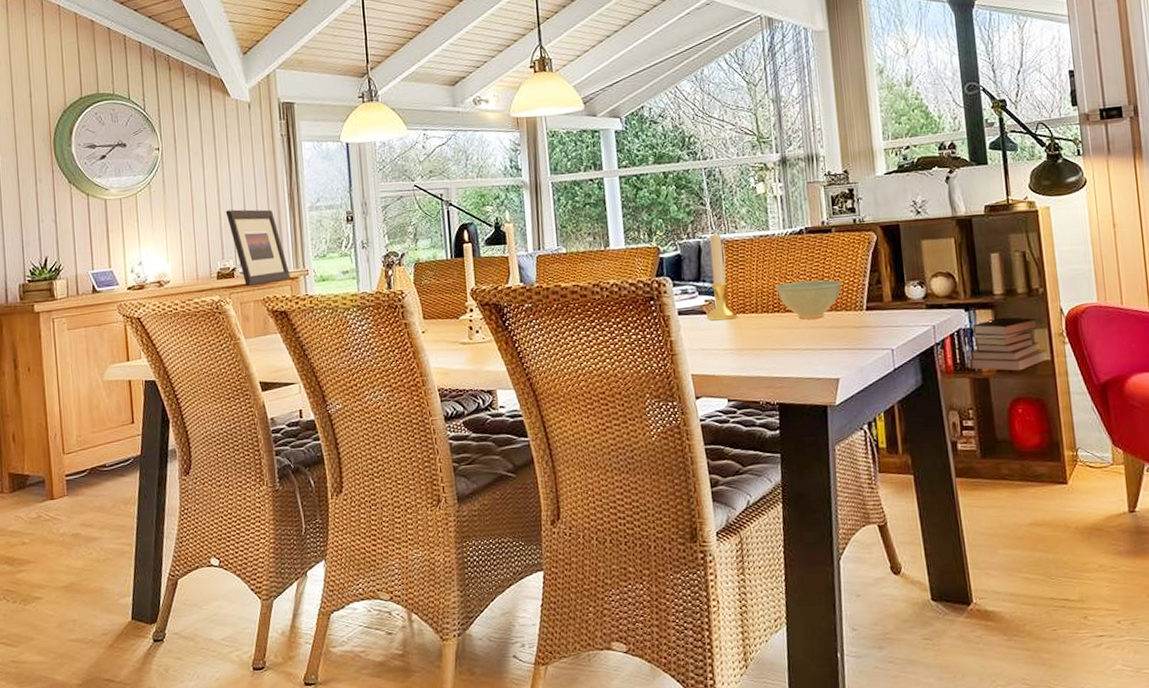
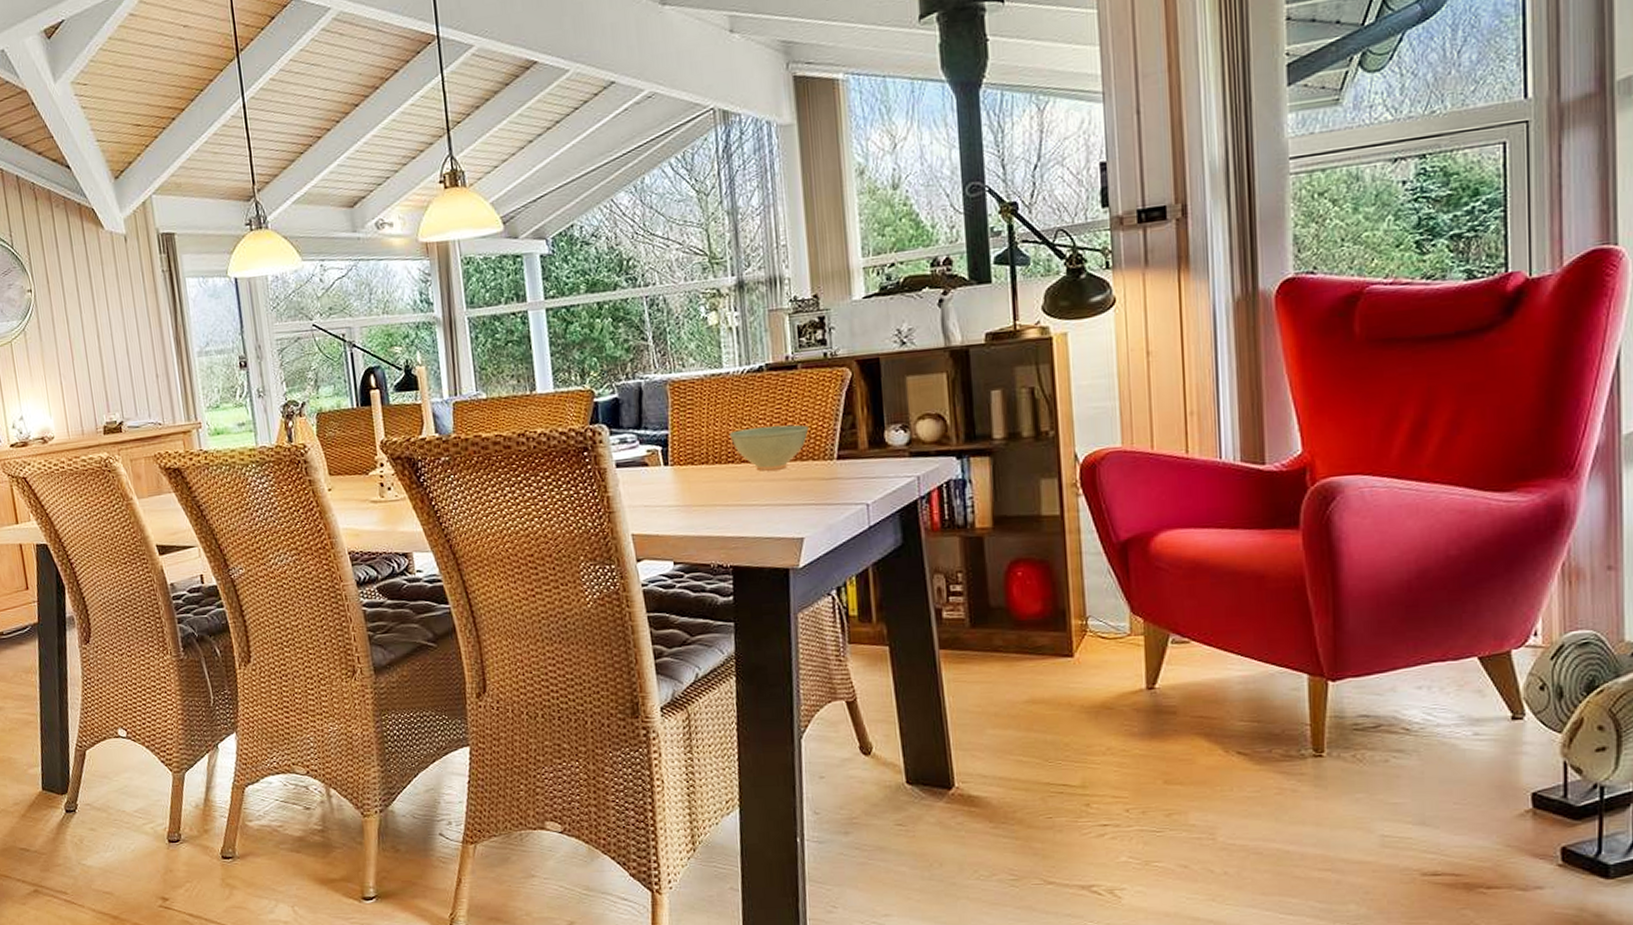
picture frame: present [225,209,291,287] -> none [107,356,183,442]
candle holder: present [707,233,738,321] -> none [649,372,686,474]
books: present [970,317,1048,372] -> none [961,465,1056,529]

